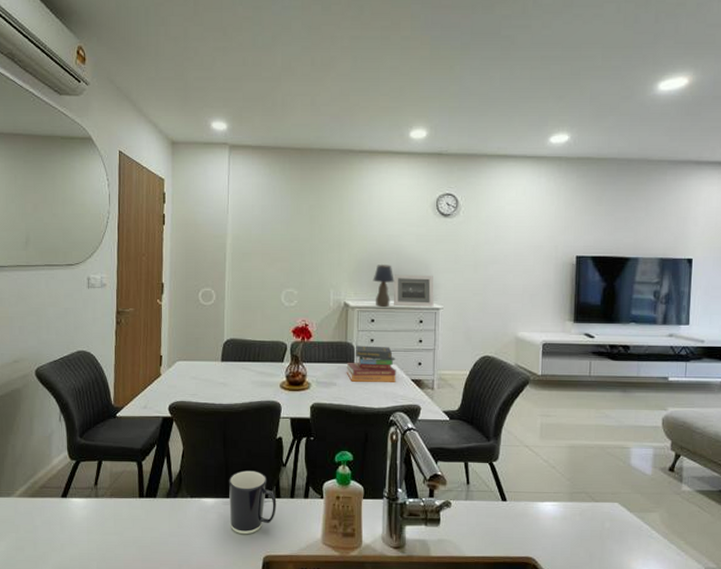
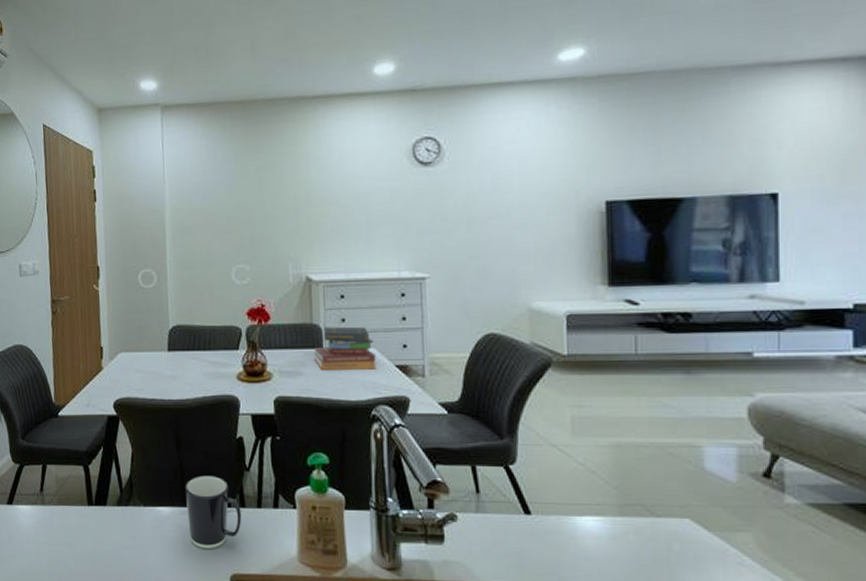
table lamp: present [373,265,394,308] -> none [339,229,366,281]
picture frame: present [393,274,434,307] -> none [364,237,418,278]

